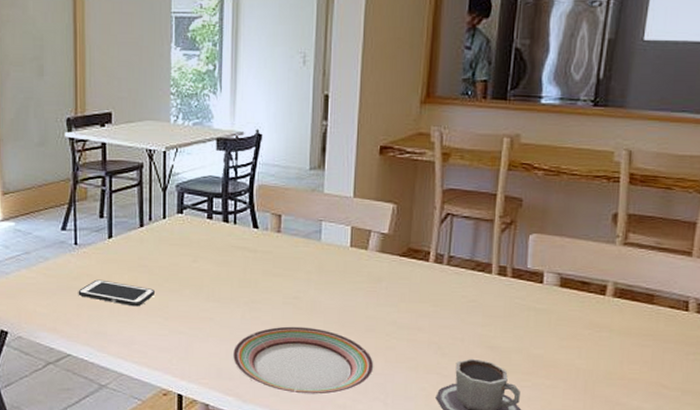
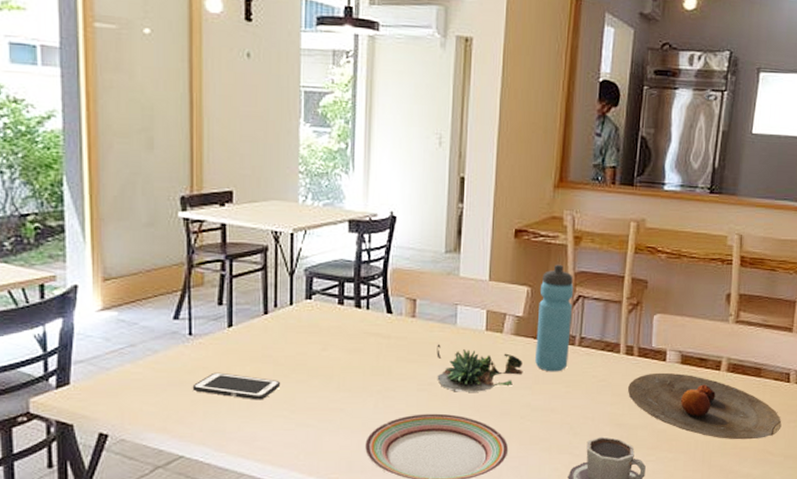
succulent plant: none [301,259,389,308] -> present [436,344,523,392]
water bottle: none [401,181,442,291] -> present [535,264,574,372]
plate: none [500,295,679,371] -> present [627,372,782,440]

